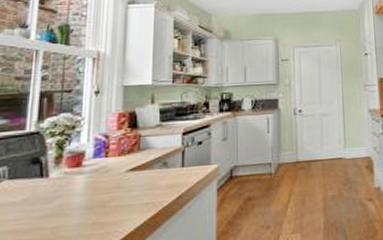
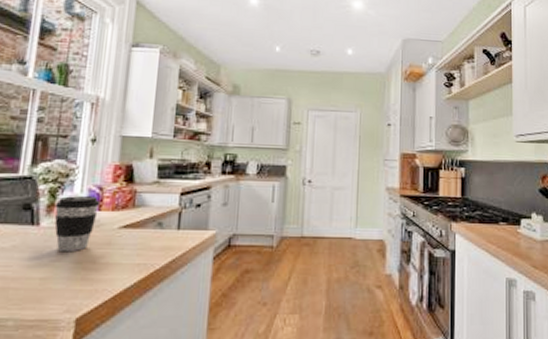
coffee cup: none [63,145,107,199] -> present [54,196,101,251]

